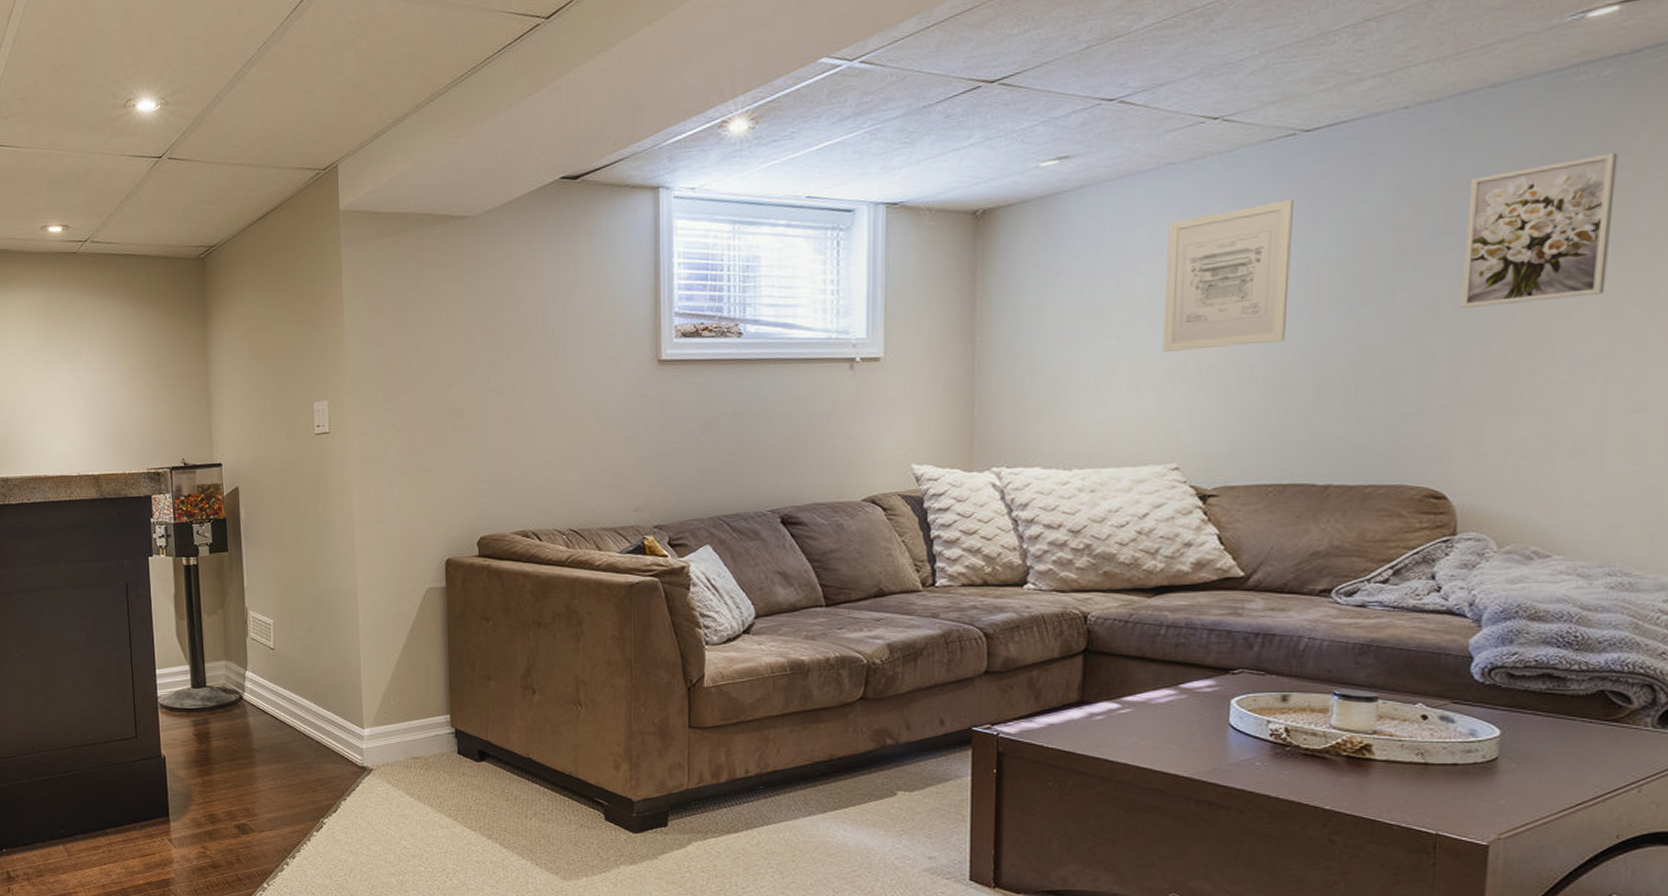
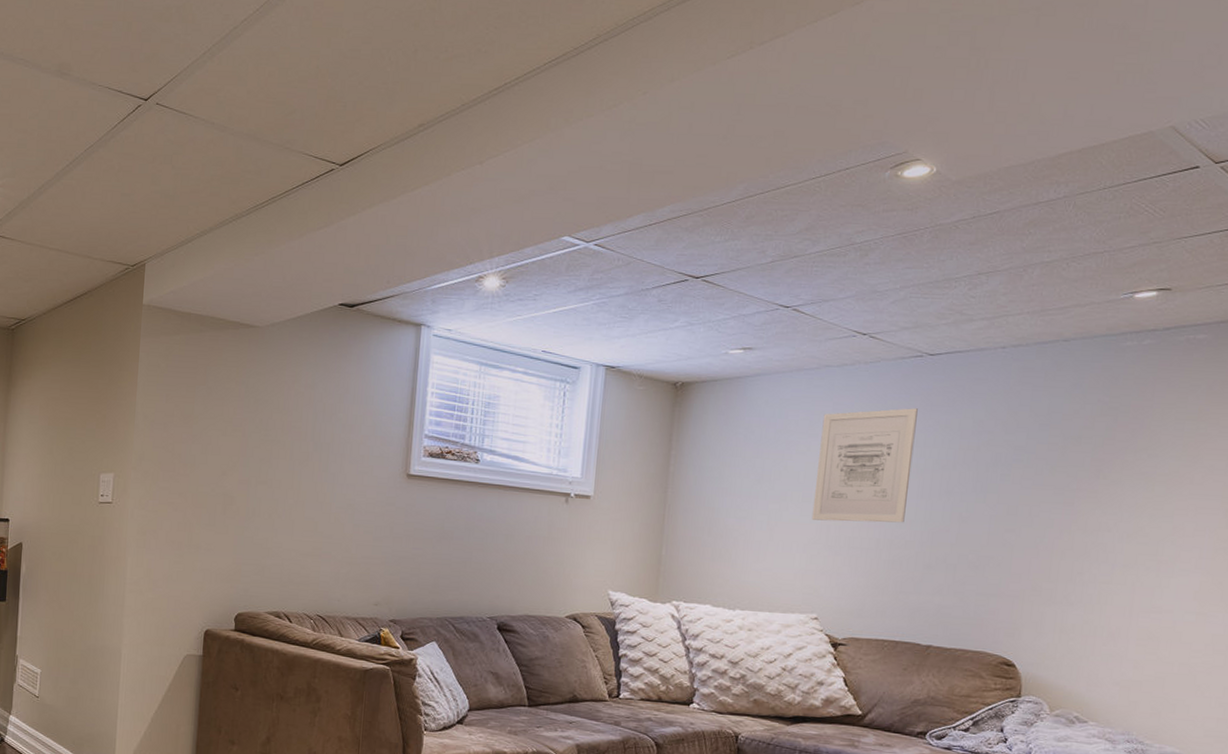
wall art: present [1459,152,1618,308] -> none [1033,405,1151,516]

